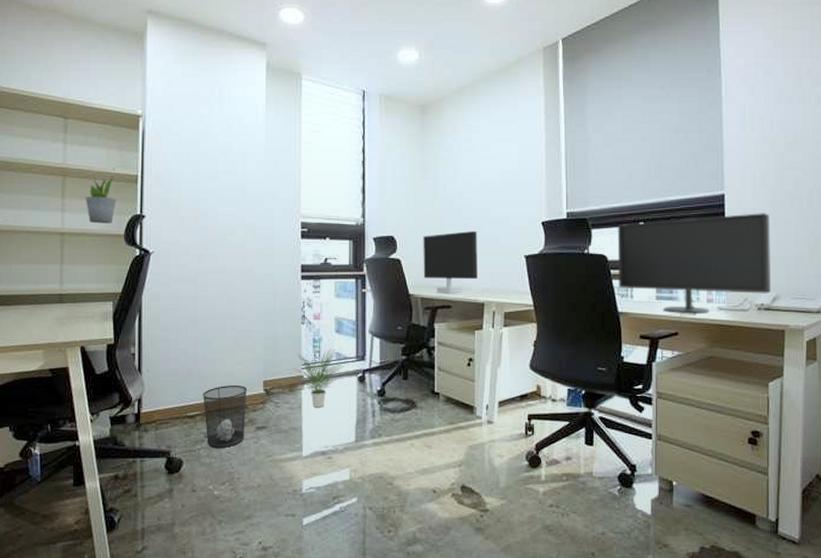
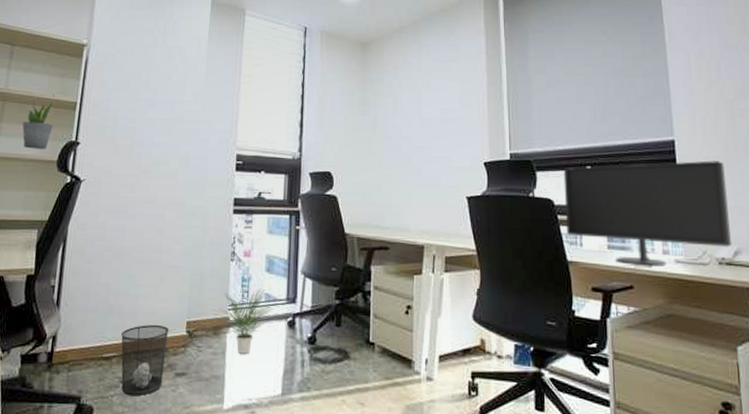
monitor: present [423,231,477,294] -> none [360,169,417,235]

